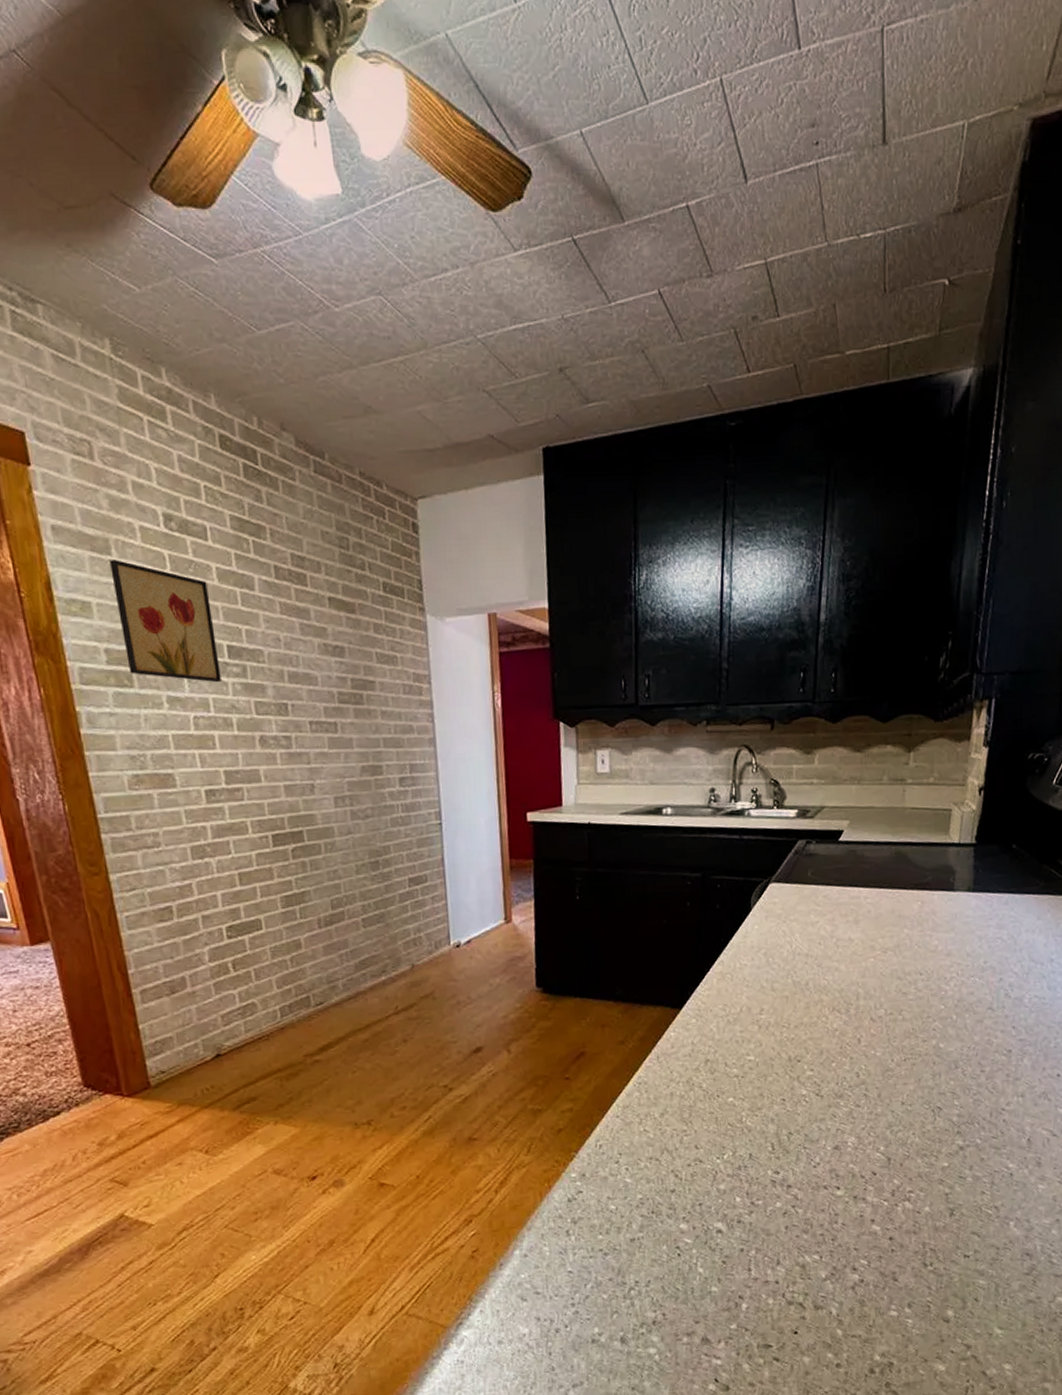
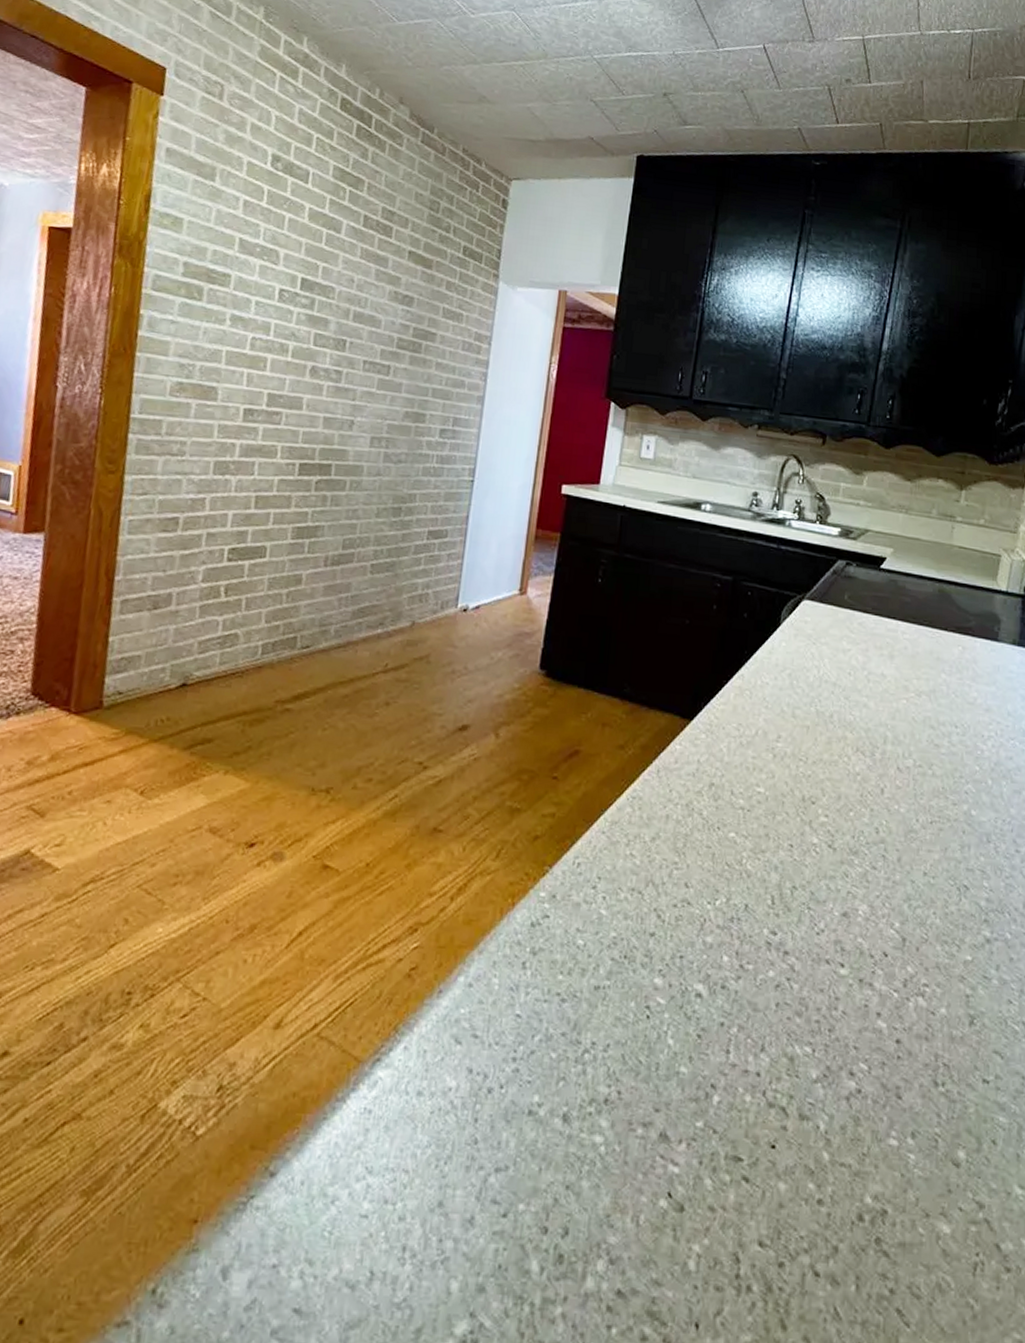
wall art: present [110,559,222,683] -> none [202,185,298,311]

